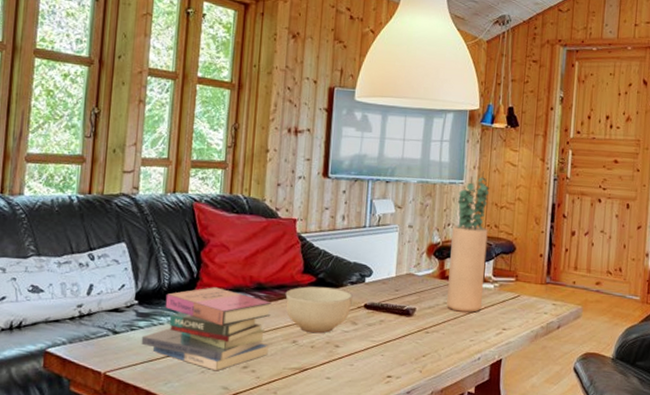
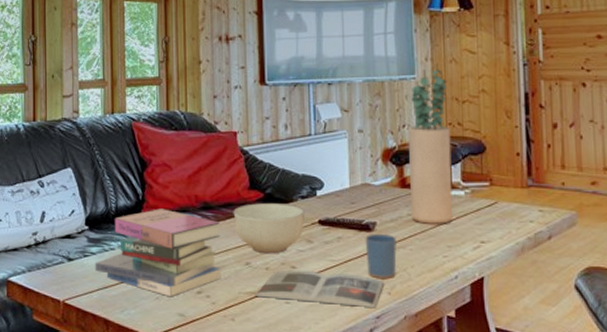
magazine: none [298,348,418,384] -> present [255,270,385,307]
mug: none [403,319,432,358] -> present [365,234,397,278]

